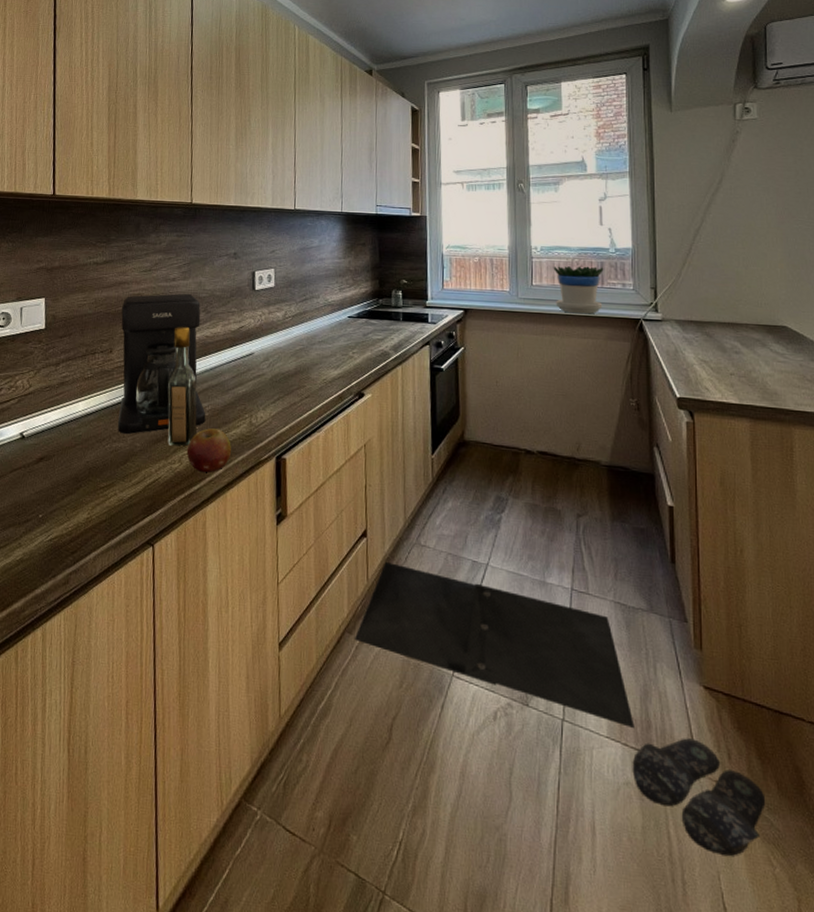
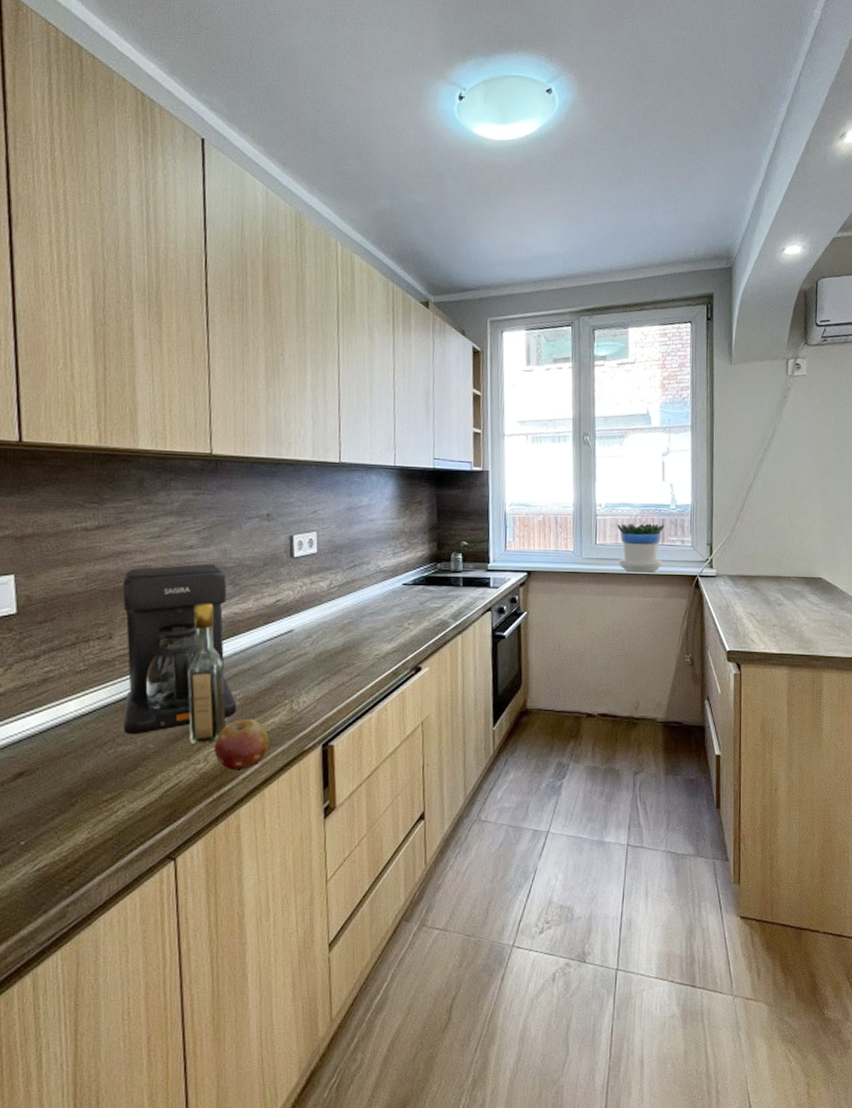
door mat: present [355,562,635,729] -> none [412,843,680,966]
slippers: present [632,738,766,856] -> none [677,965,786,1061]

